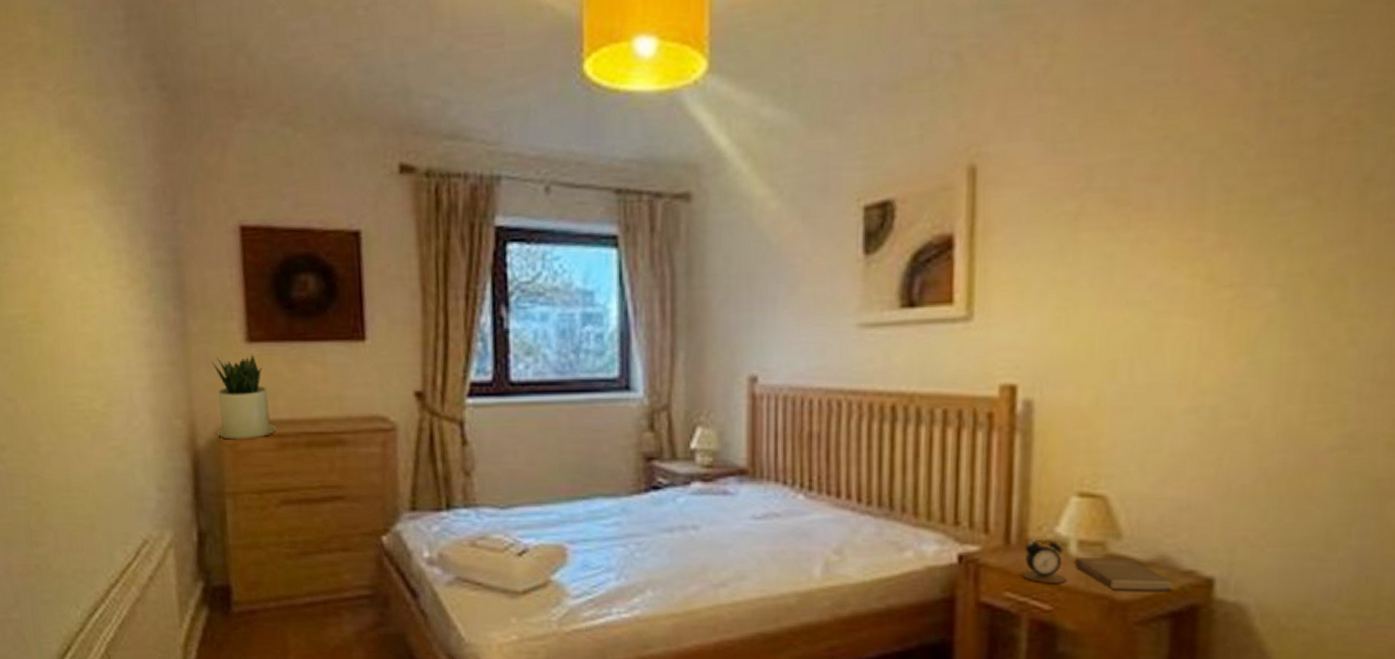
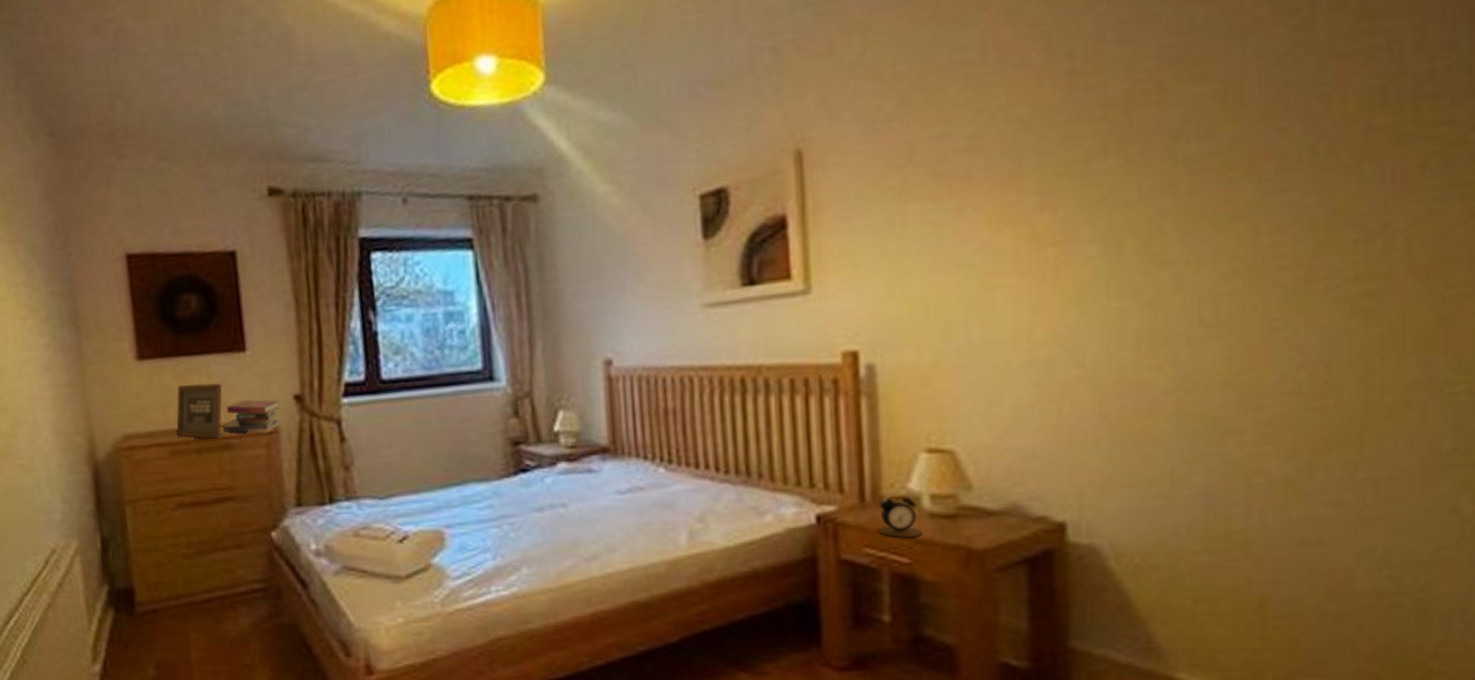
planter: present [212,354,276,440] -> none [106,371,168,451]
picture frame: none [285,372,338,432] -> present [176,383,223,439]
books: none [336,392,399,431] -> present [223,399,281,434]
book: present [1074,557,1174,593] -> none [928,508,1028,540]

